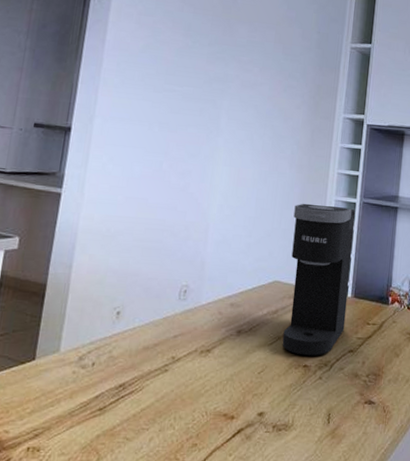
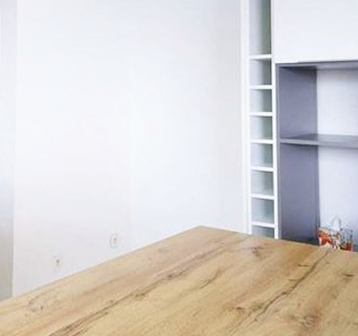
coffee maker: present [282,203,356,356] -> none [210,148,275,298]

